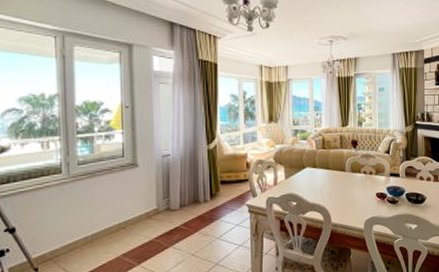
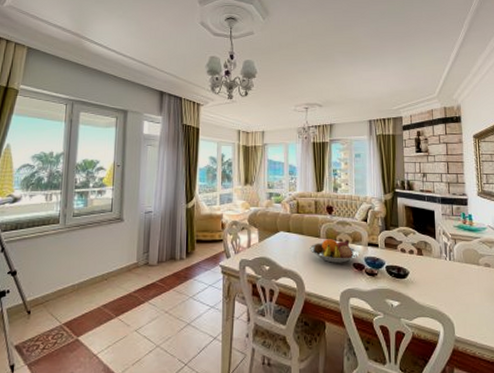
fruit bowl: none [335,171,382,194] -> present [310,238,360,263]

